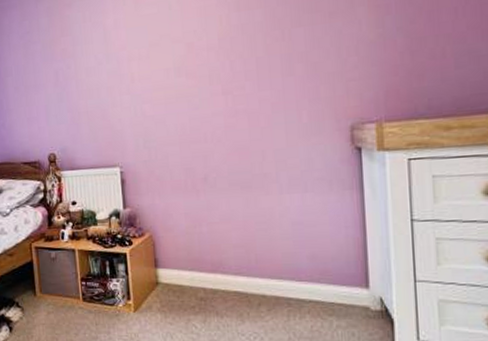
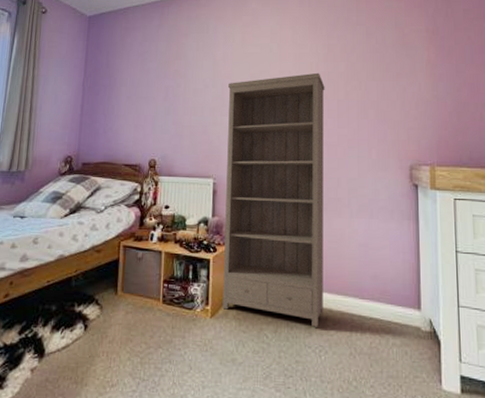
bookshelf: none [124,26,256,314] -> present [222,72,325,327]

